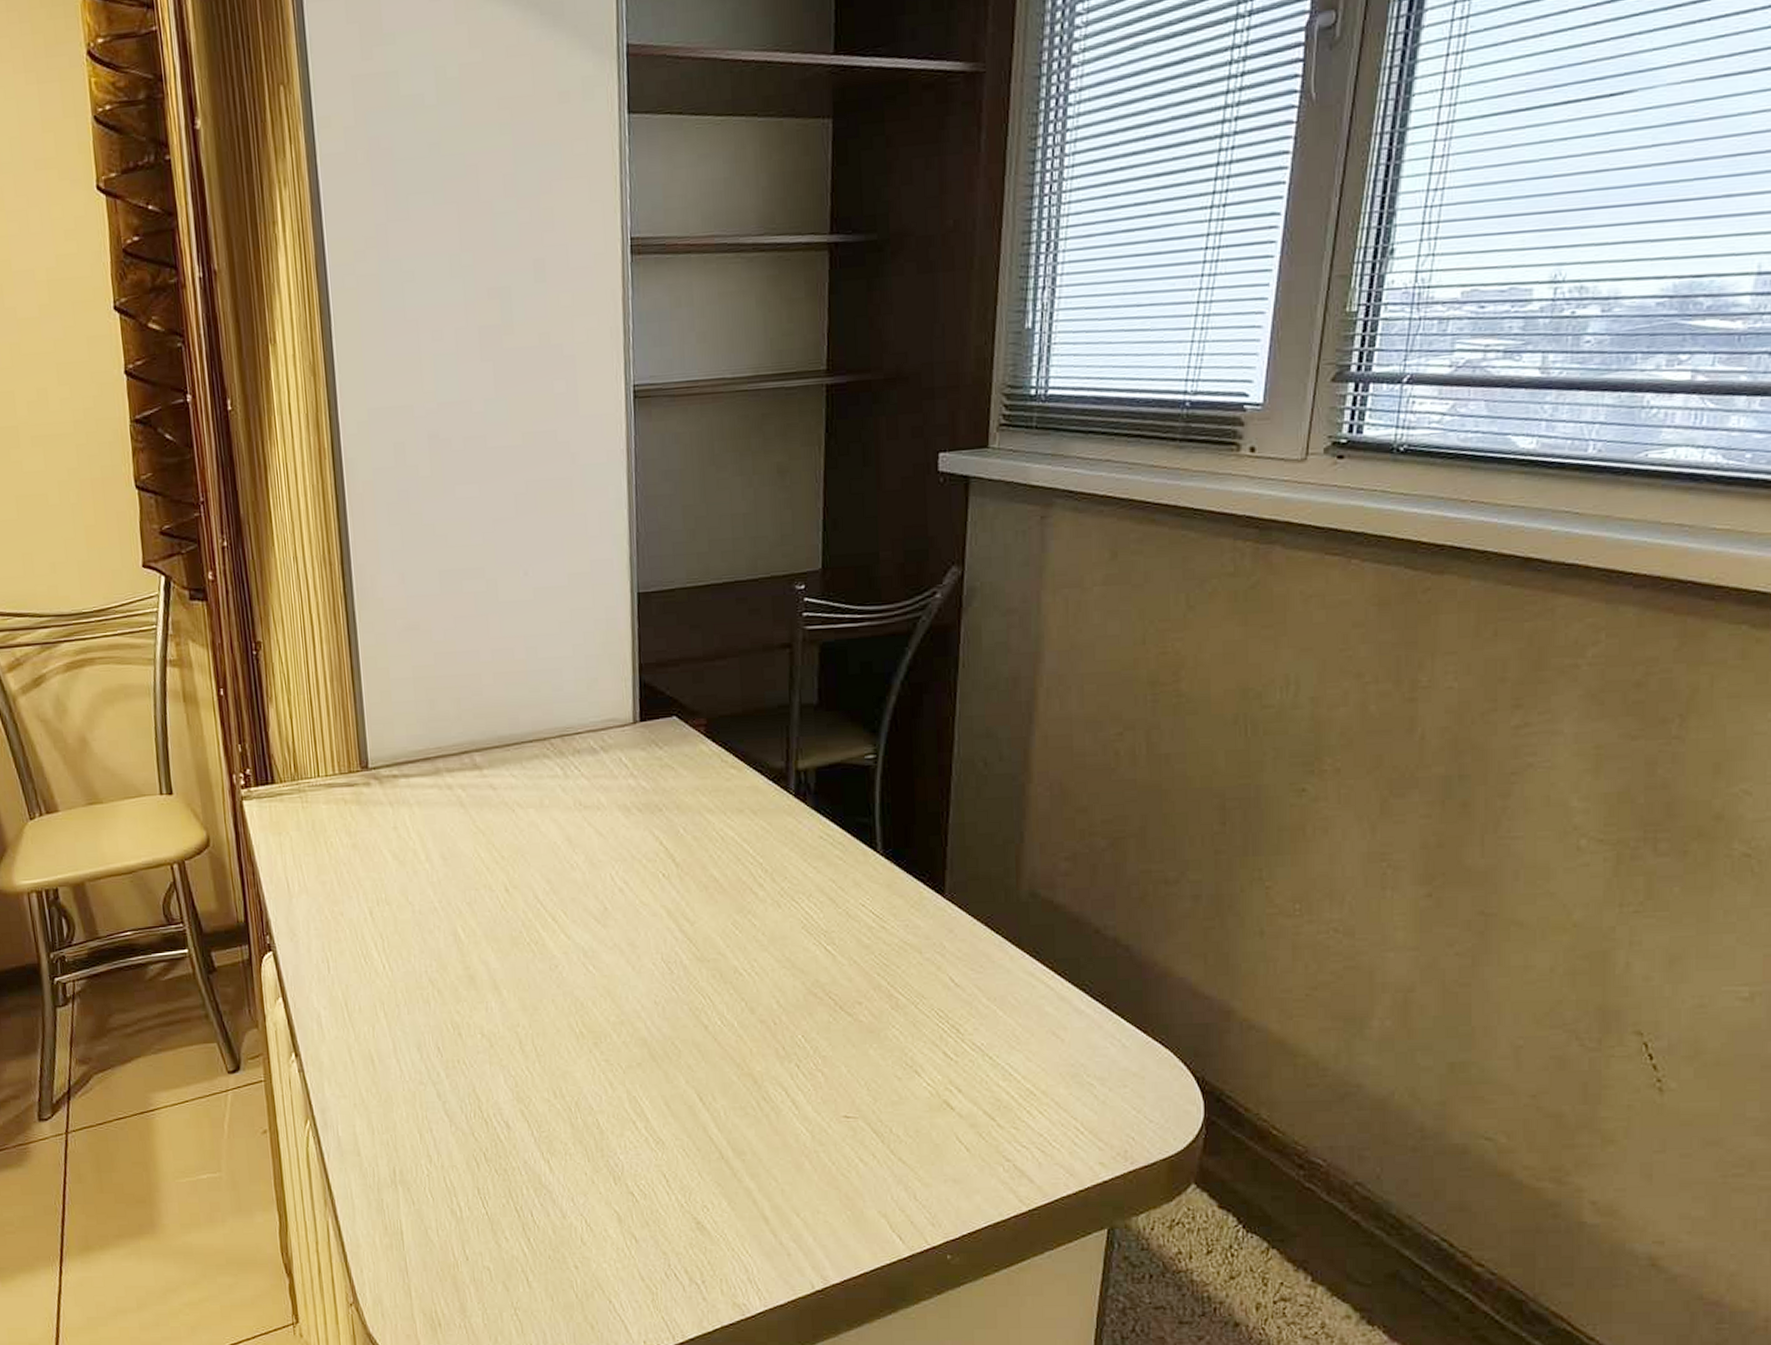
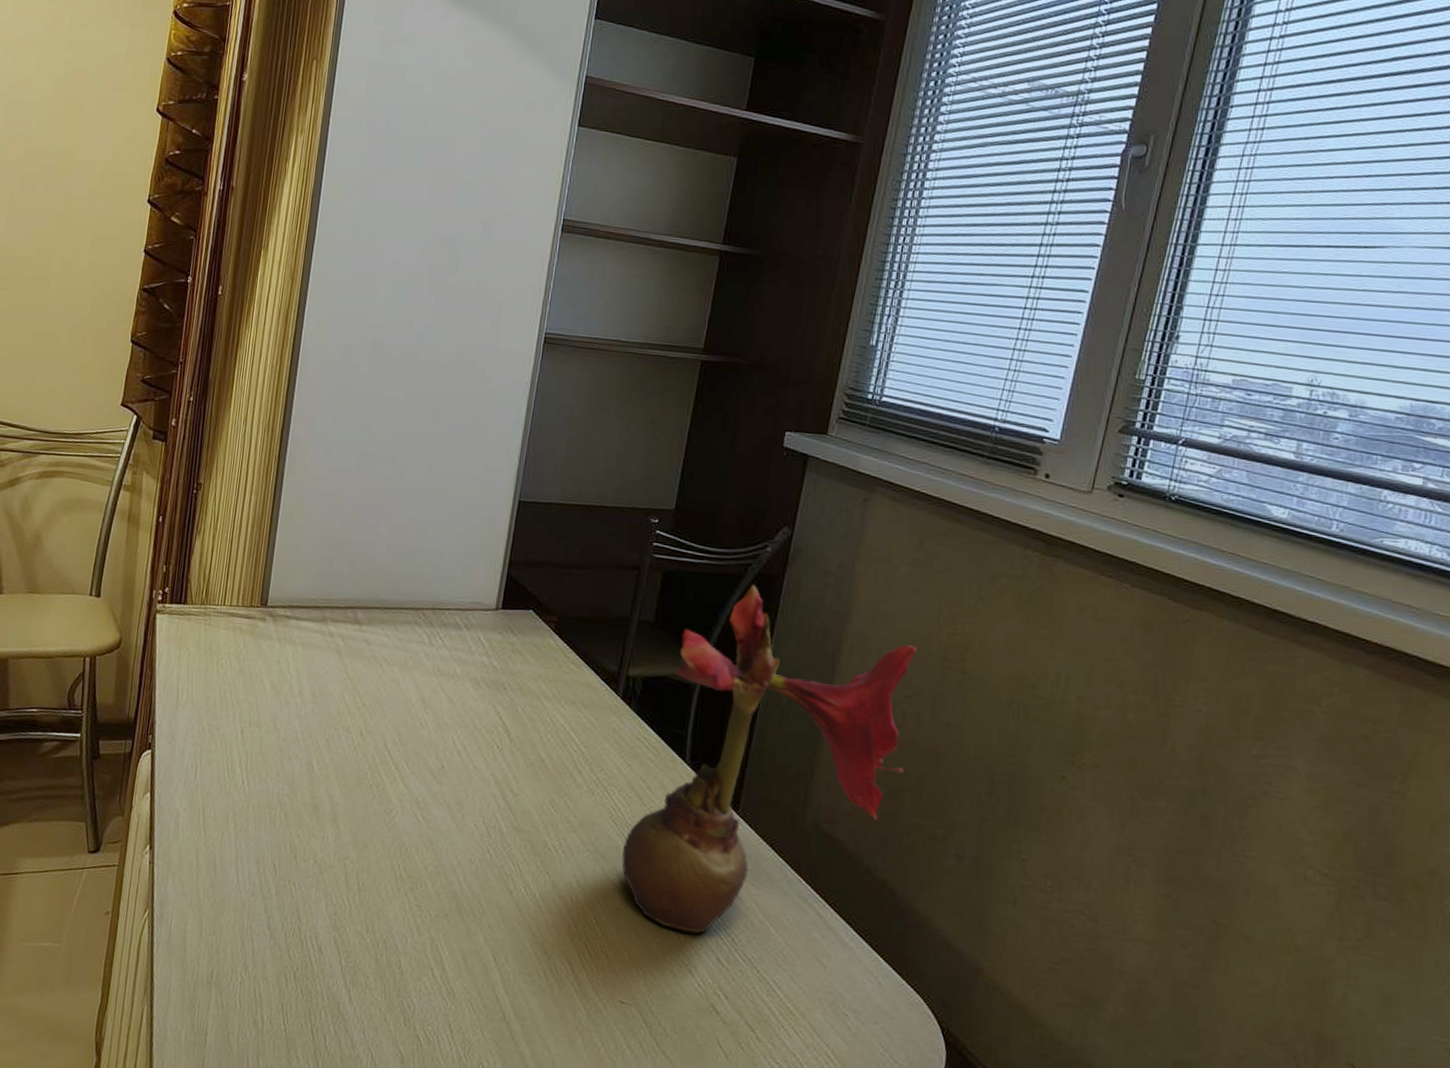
flower: none [822,640,1124,1032] -> present [622,585,917,934]

